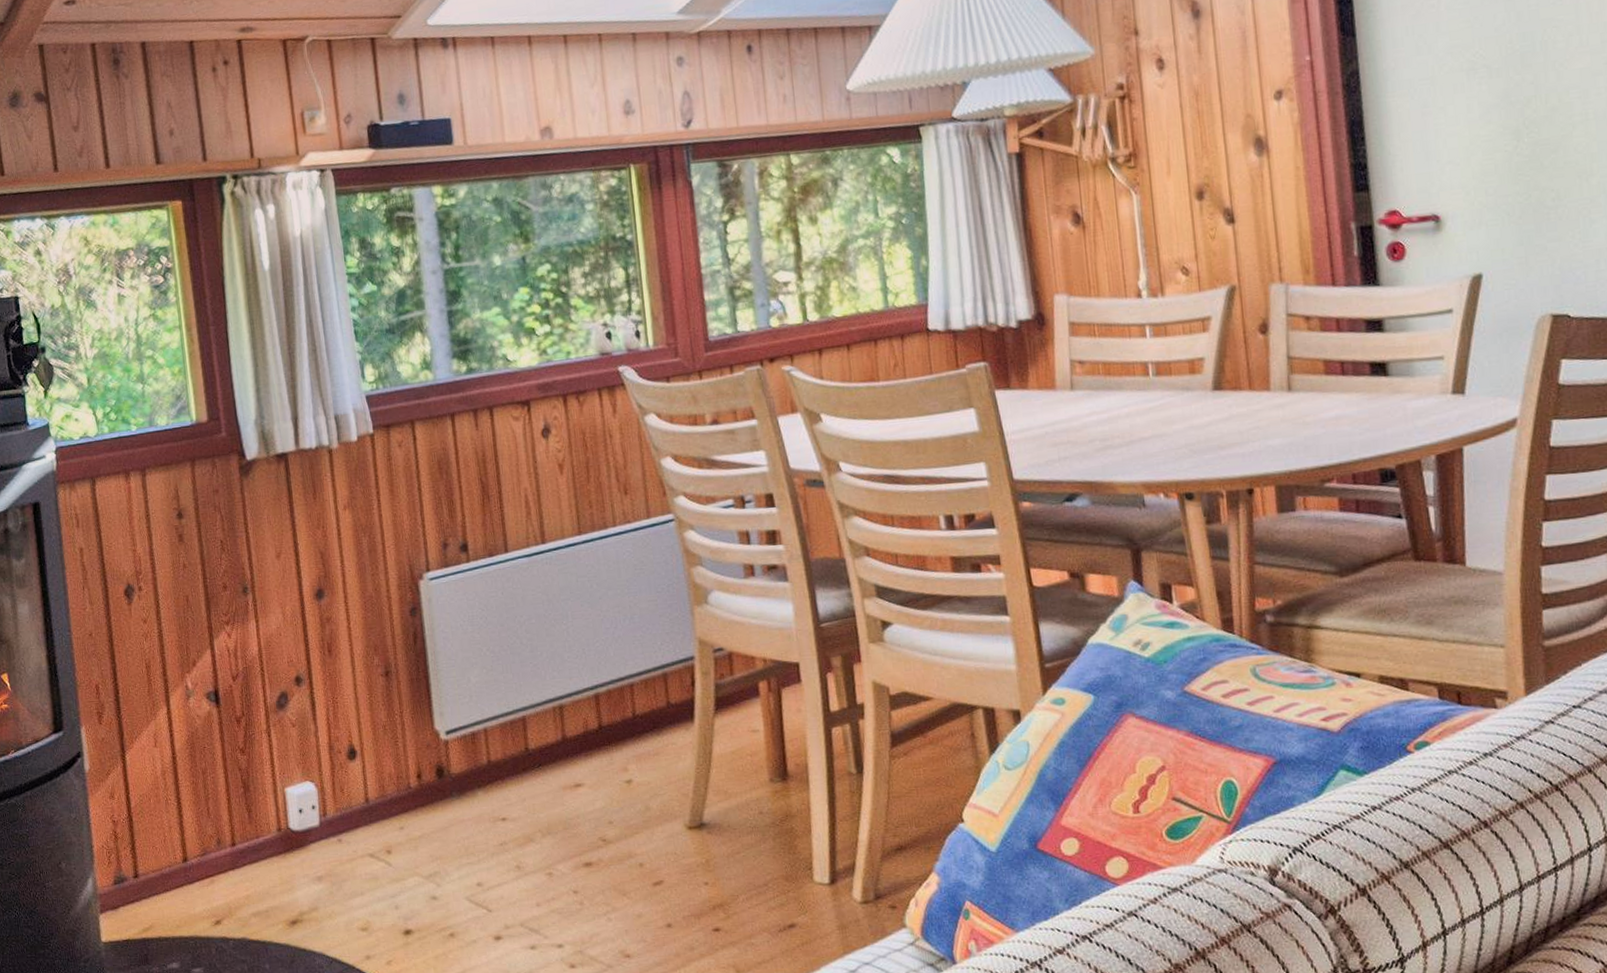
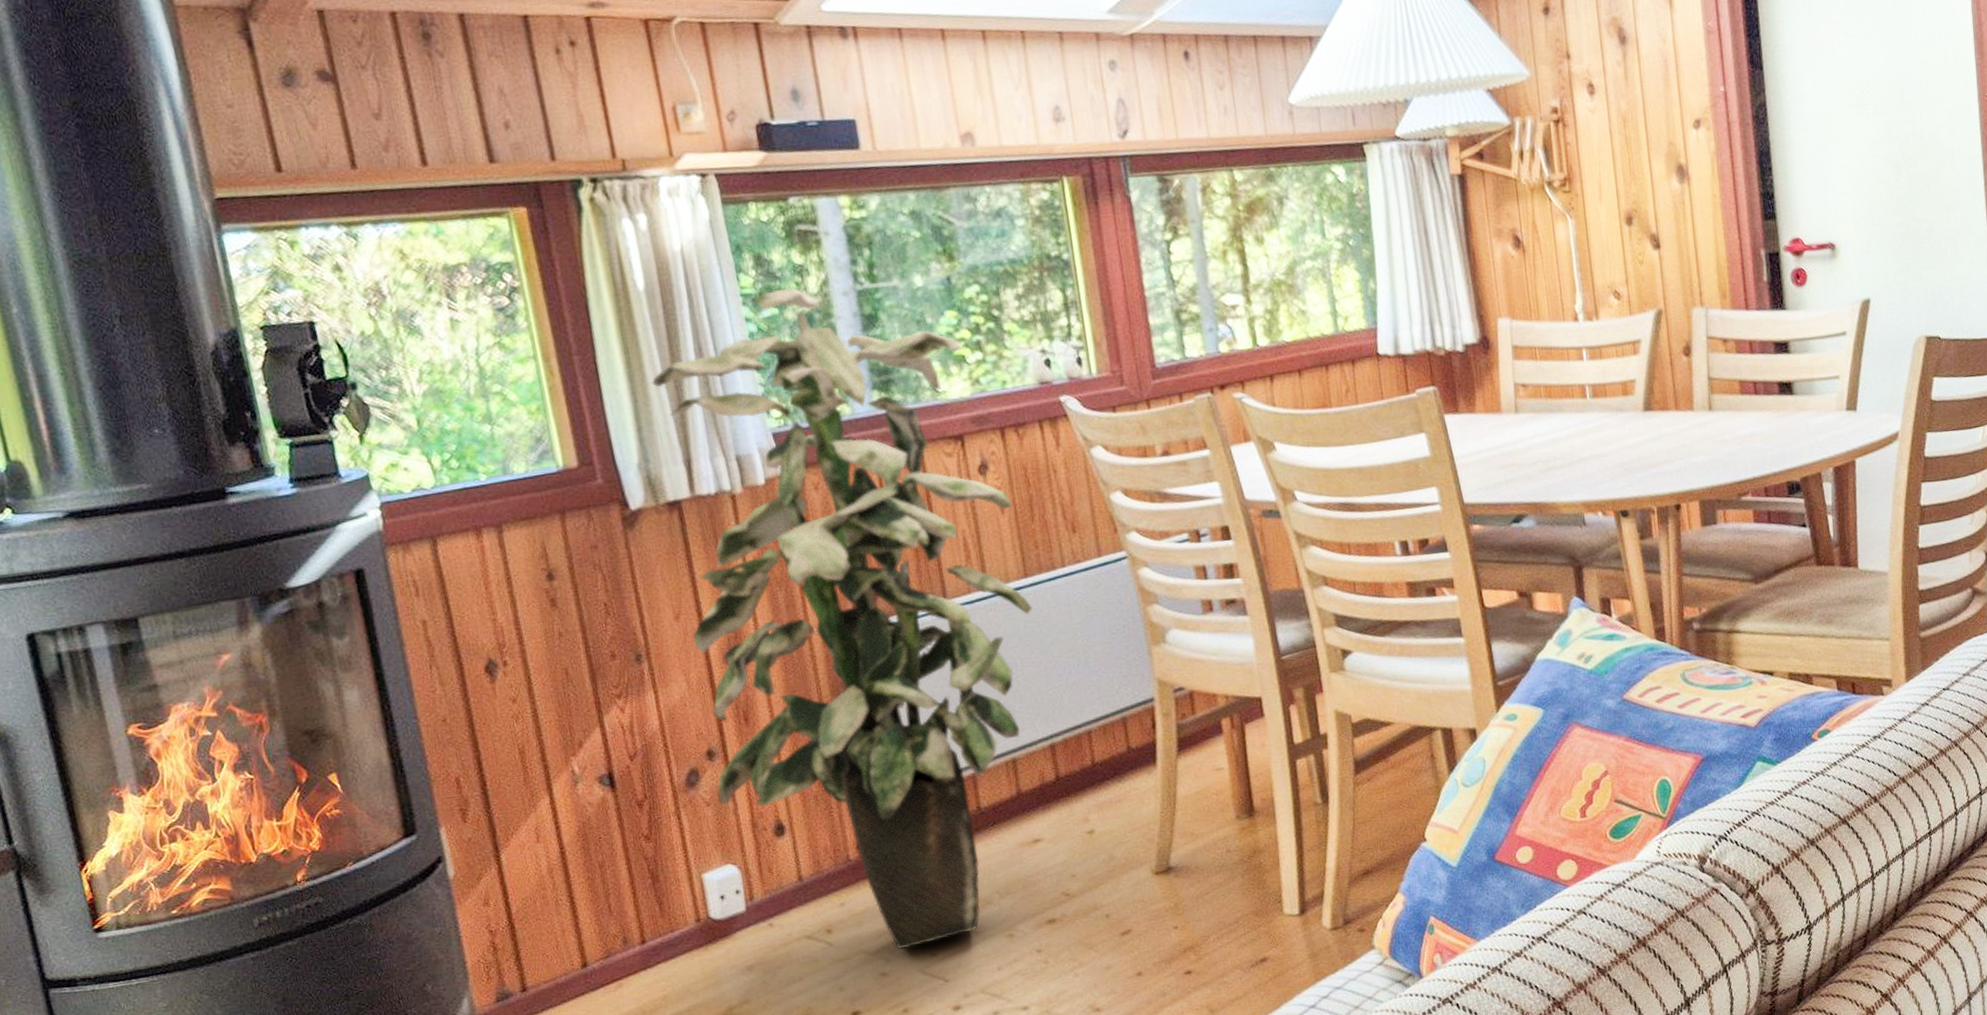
indoor plant: none [270,268,585,876] -> present [652,288,1033,949]

